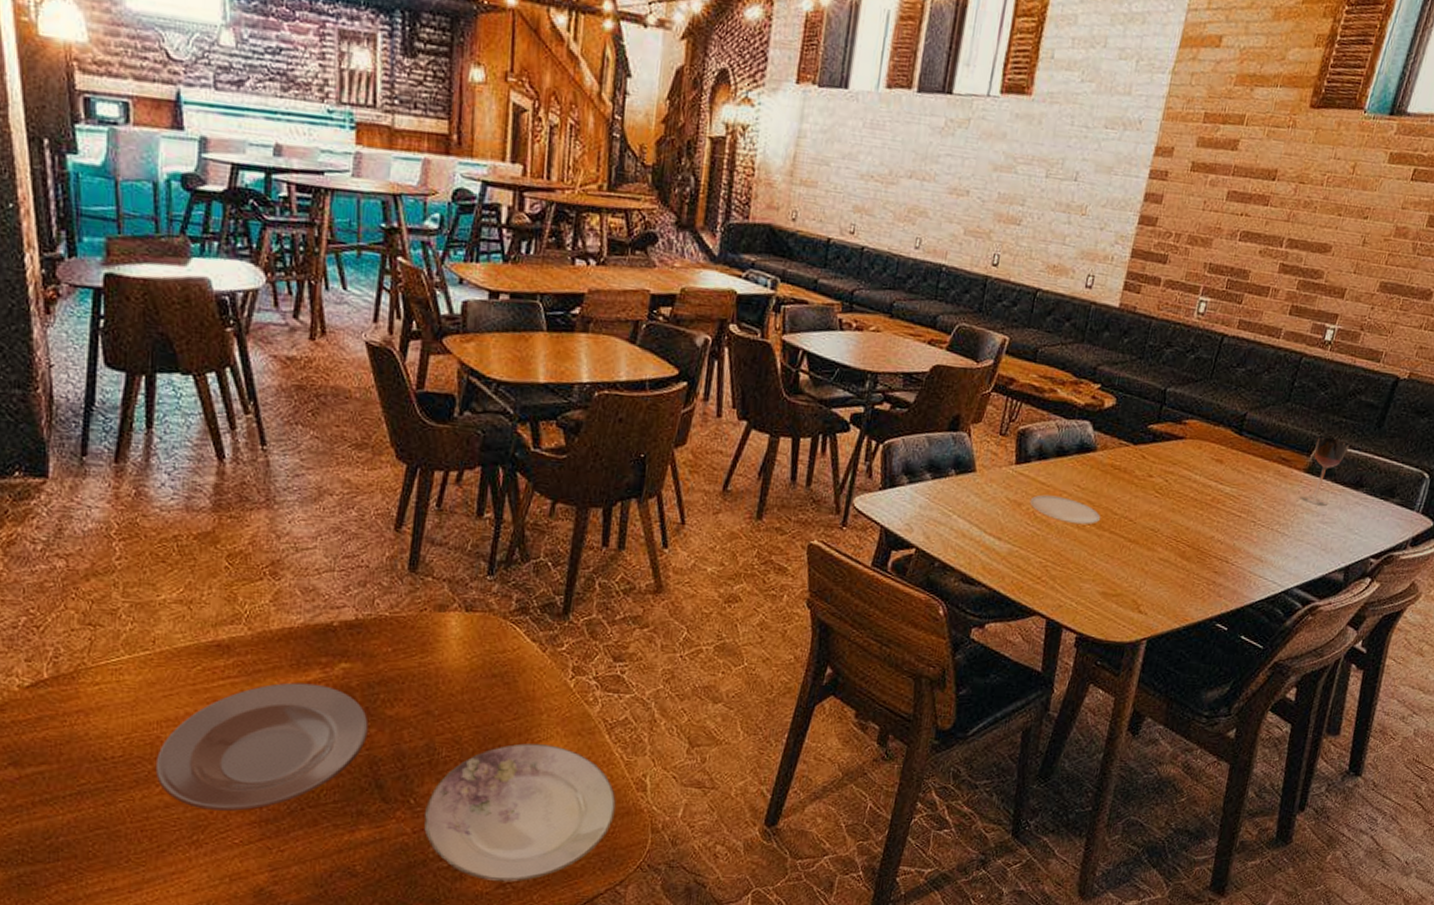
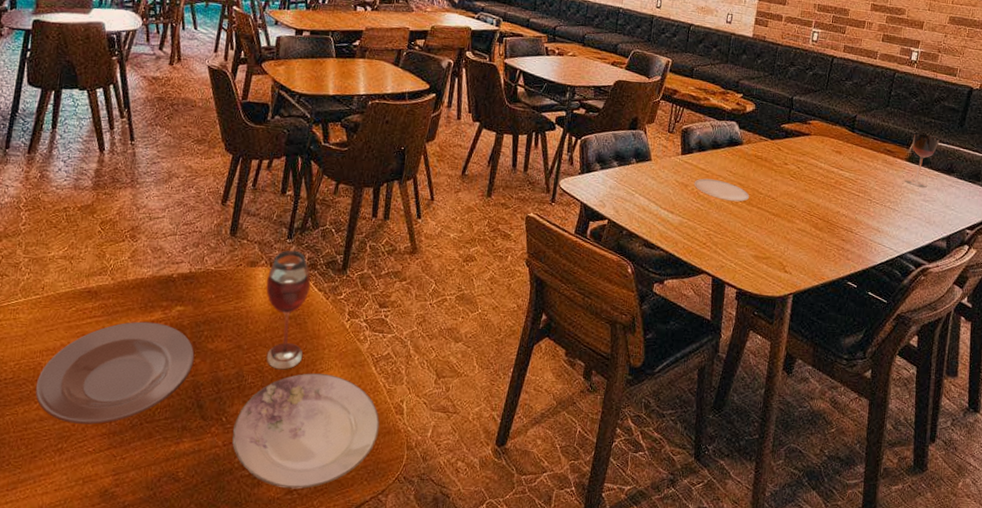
wineglass: none [461,589,522,740] -> present [266,250,311,370]

